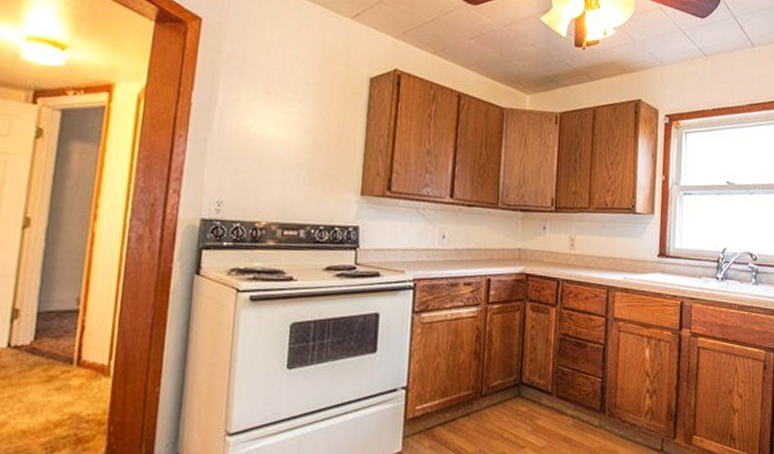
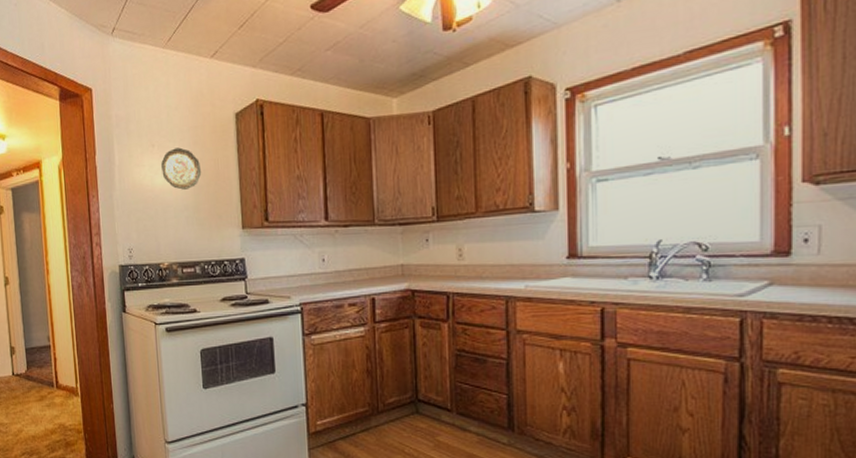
decorative plate: none [275,100,324,146] -> present [161,147,202,190]

